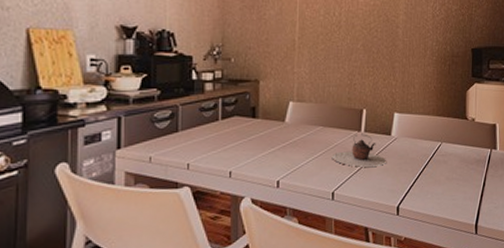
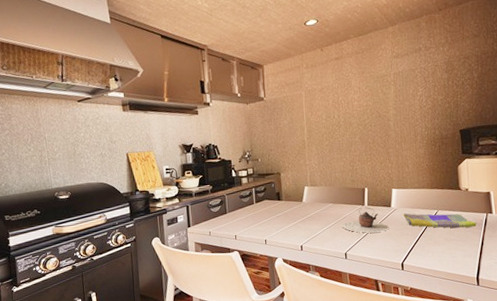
dish towel: none [403,144,480,165] -> present [402,213,477,228]

